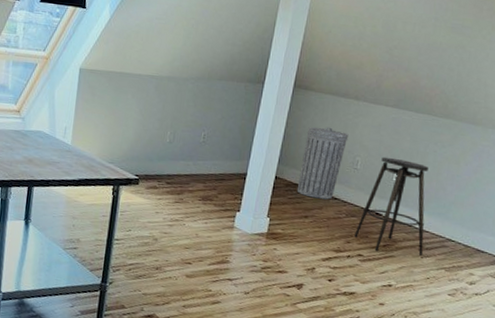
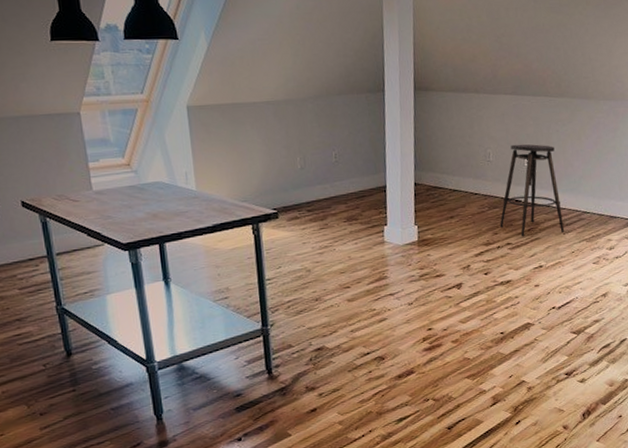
trash can: present [296,127,349,200] -> none [435,124,477,198]

